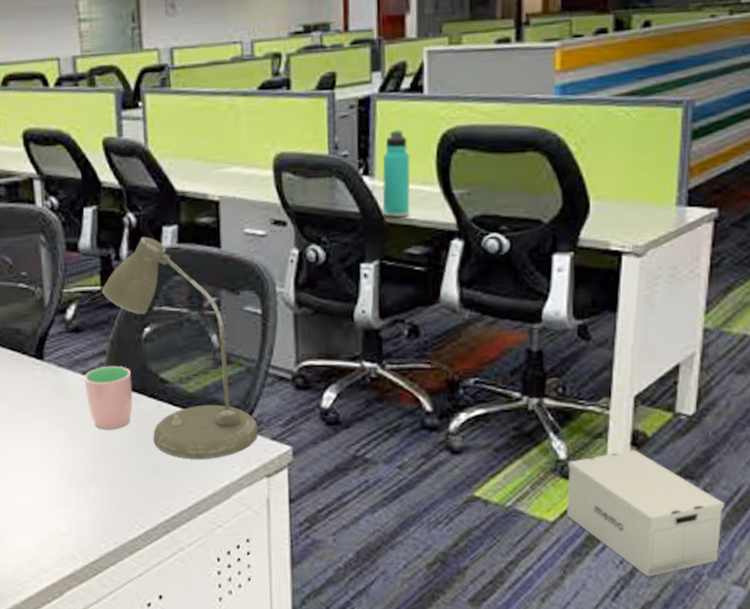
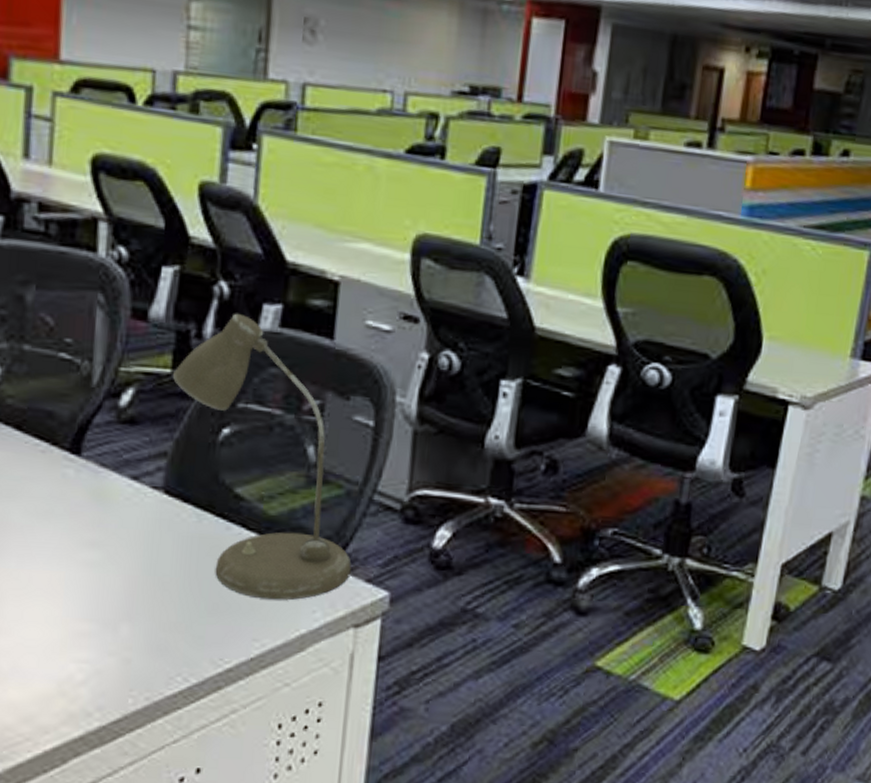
cup: present [84,365,133,429] -> none [132,471,198,553]
thermos bottle: present [382,130,411,218] -> none [534,227,574,332]
cardboard box: present [567,449,725,577] -> none [694,624,859,768]

